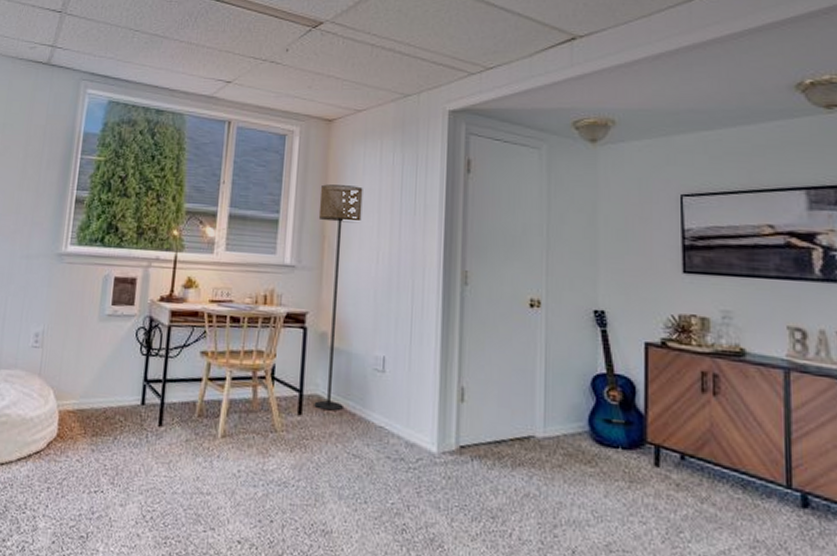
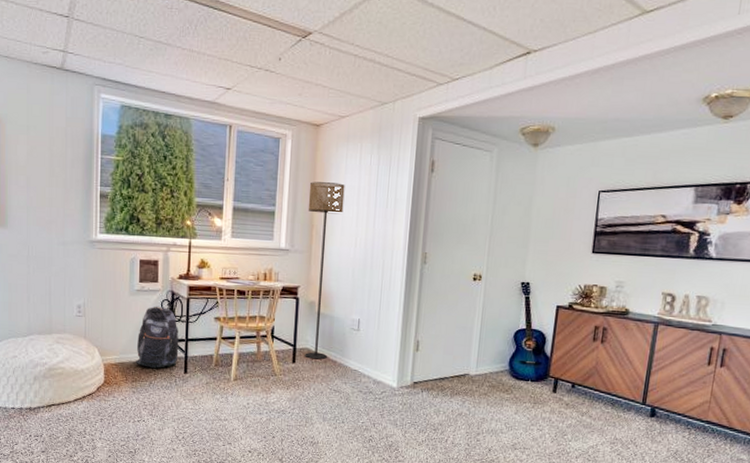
backpack: none [98,335,155,420] -> present [136,306,179,369]

